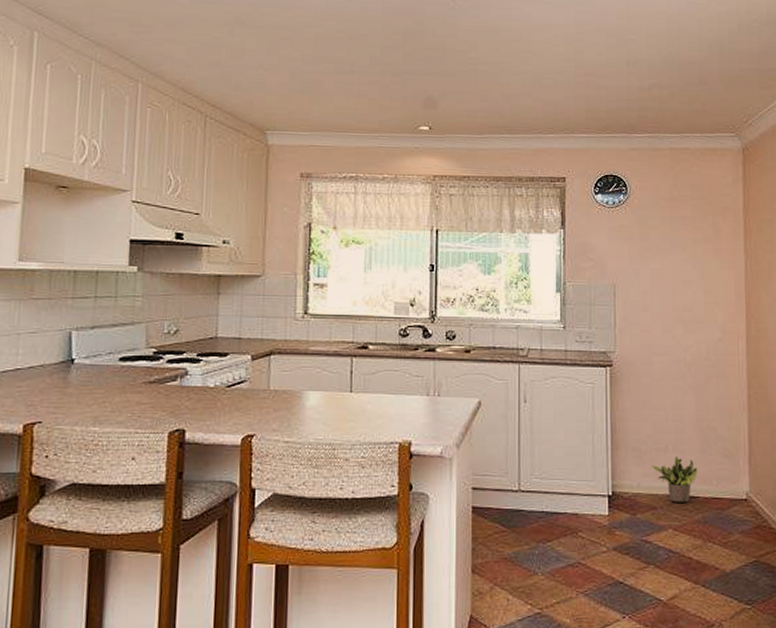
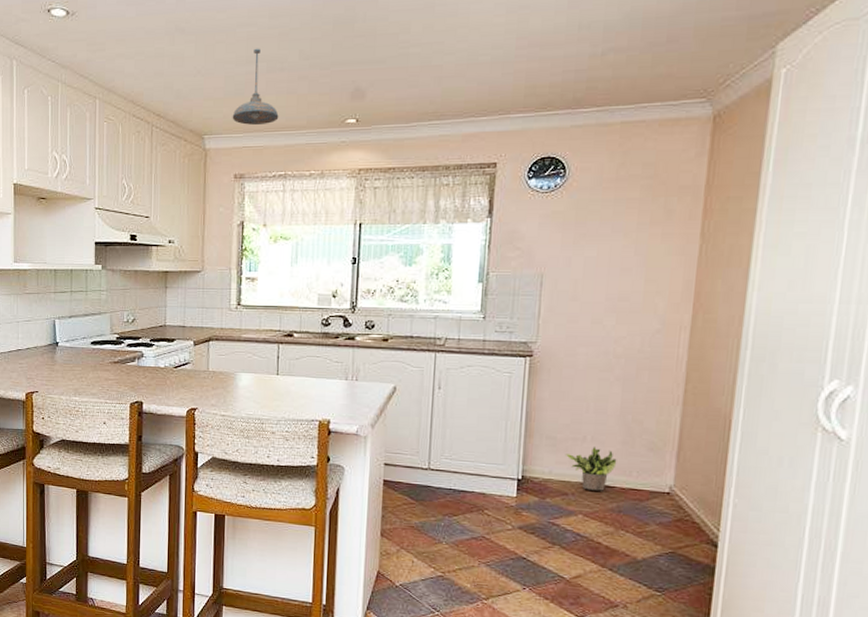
pendant light: none [298,49,349,124] -> present [232,48,279,125]

